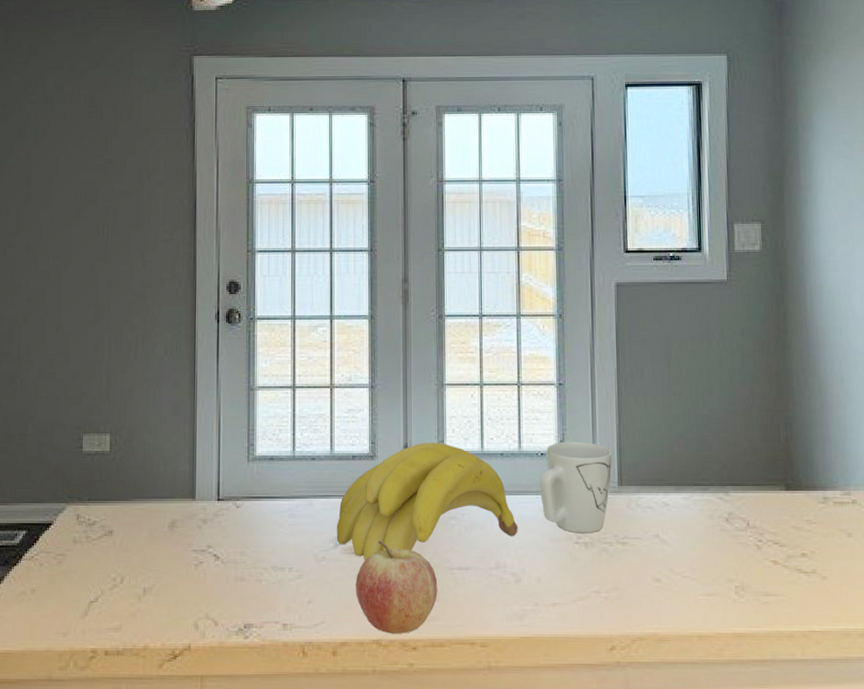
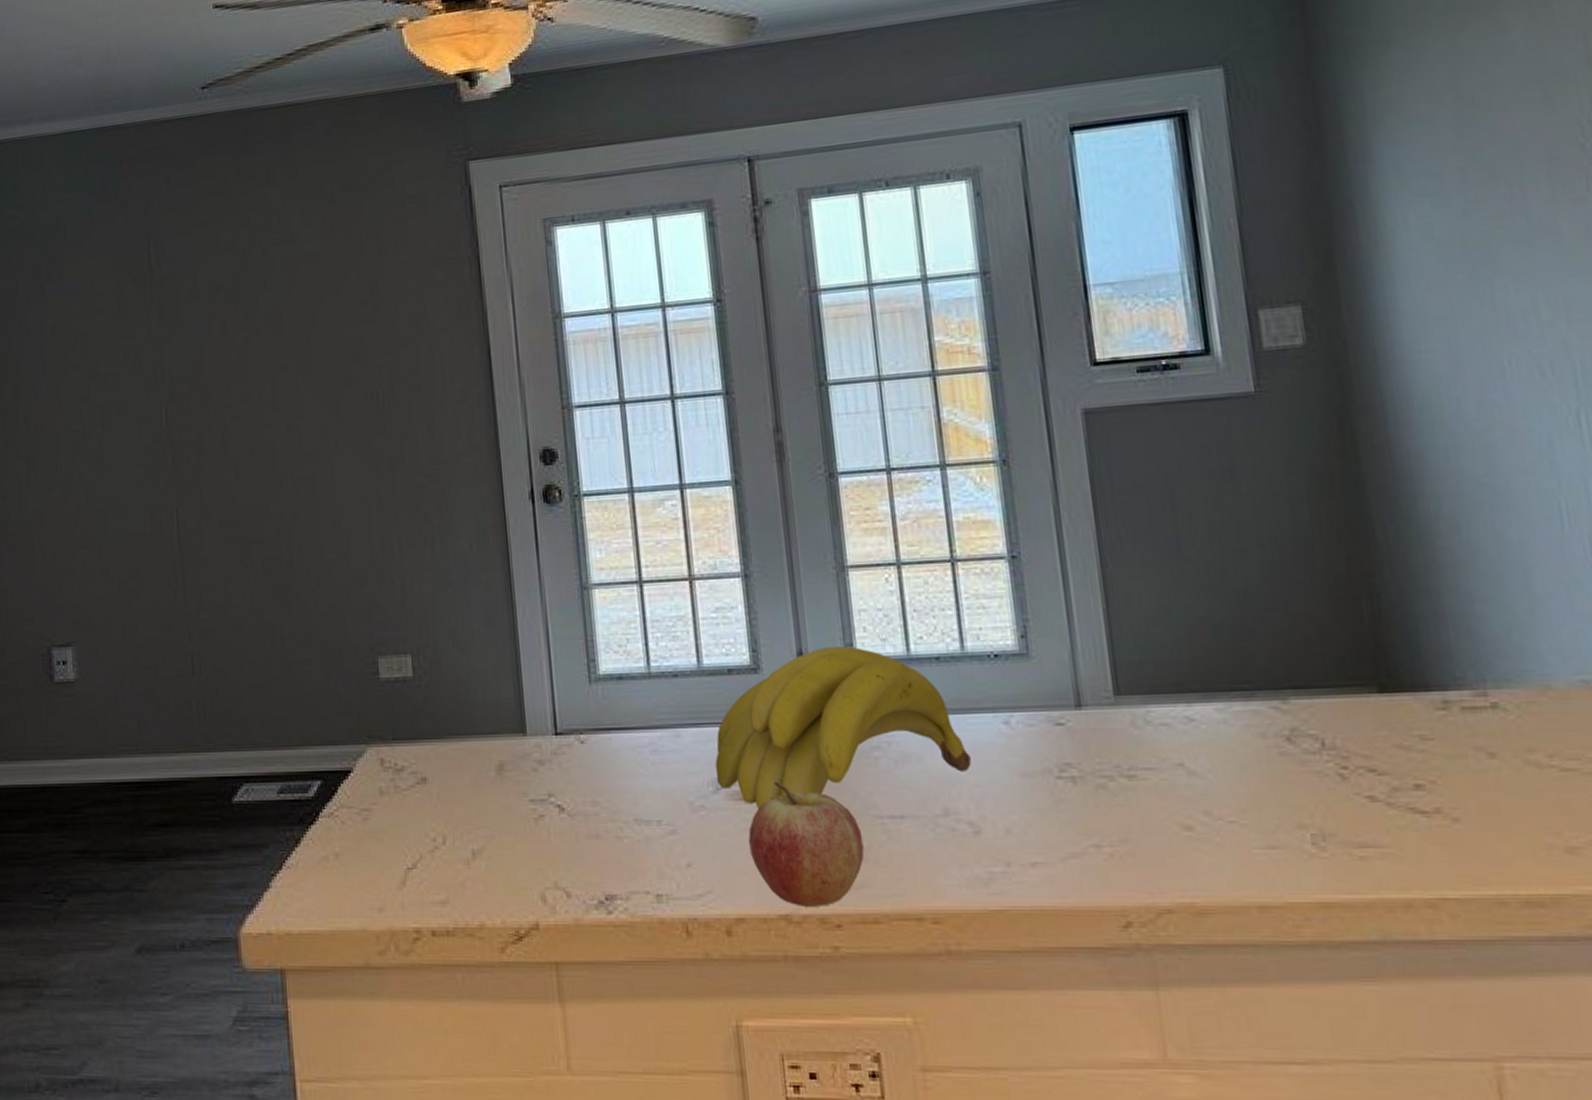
mug: present [539,441,612,533] -> none [995,635,1103,765]

